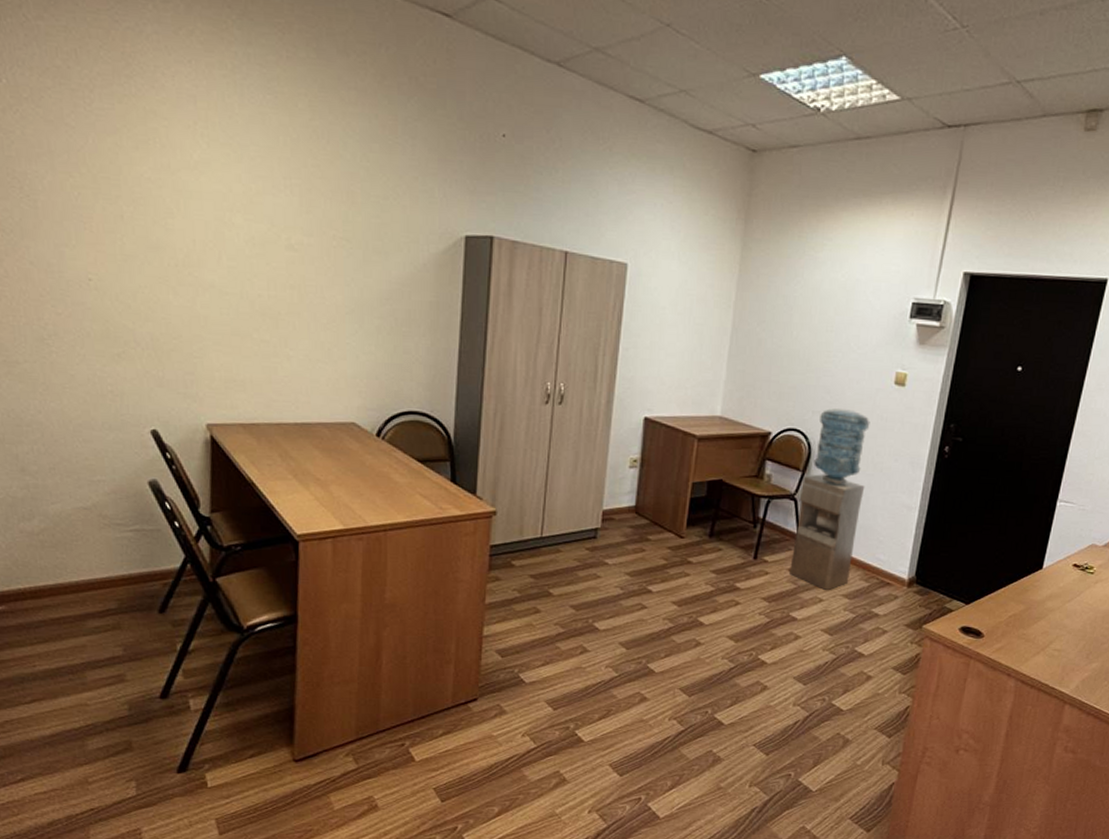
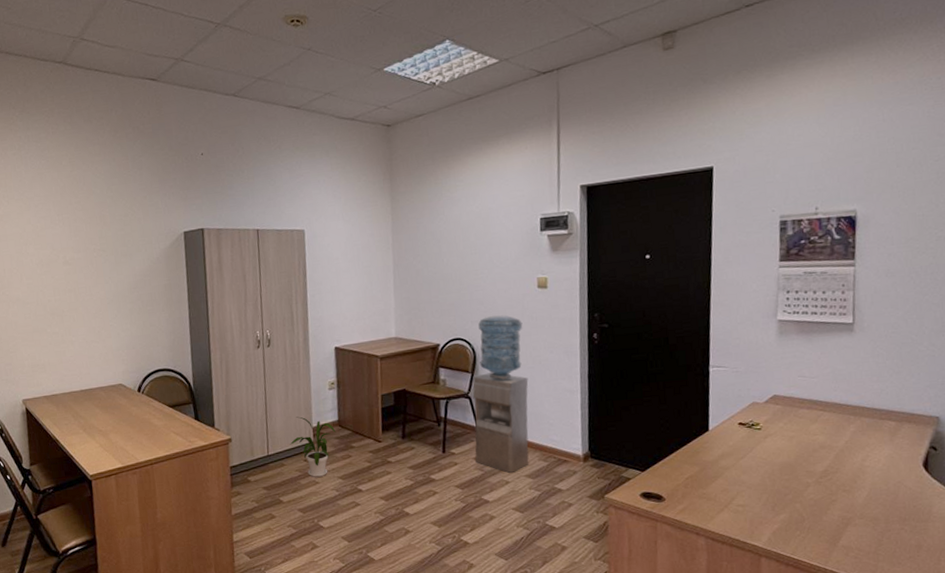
house plant: none [570,495,631,571] -> present [289,416,336,478]

